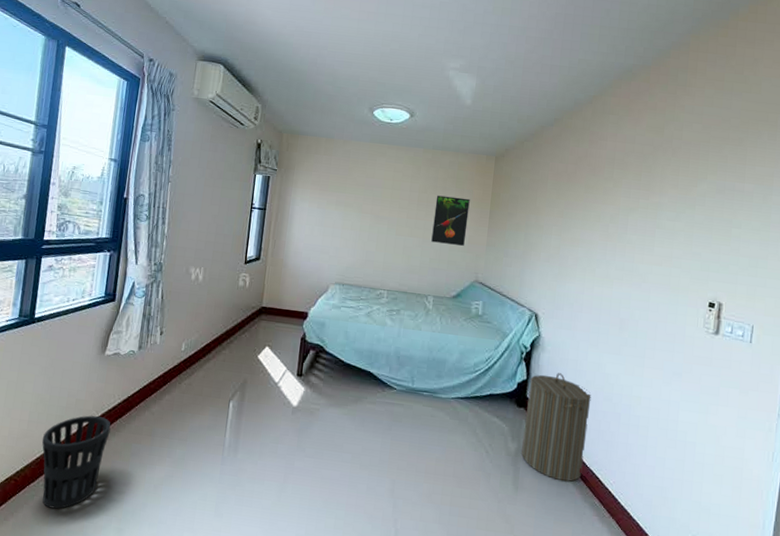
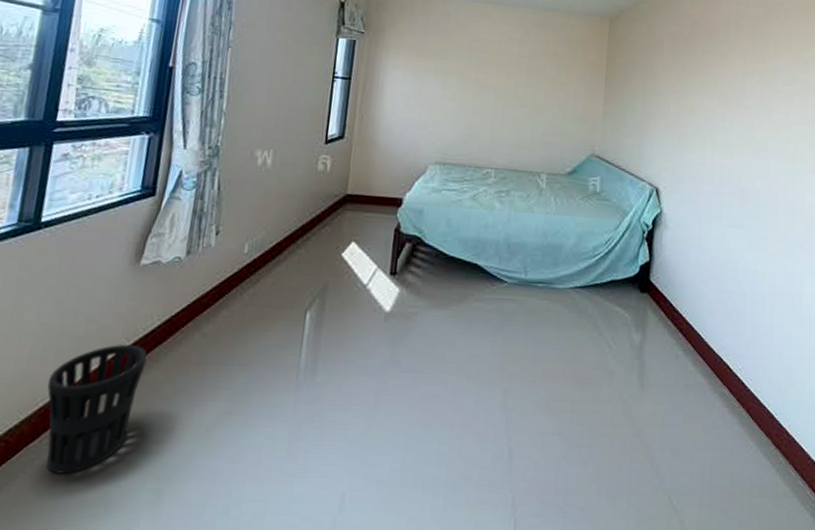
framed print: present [431,195,470,246] -> none [543,61,584,116]
laundry hamper: present [521,373,592,482] -> none [646,252,717,372]

